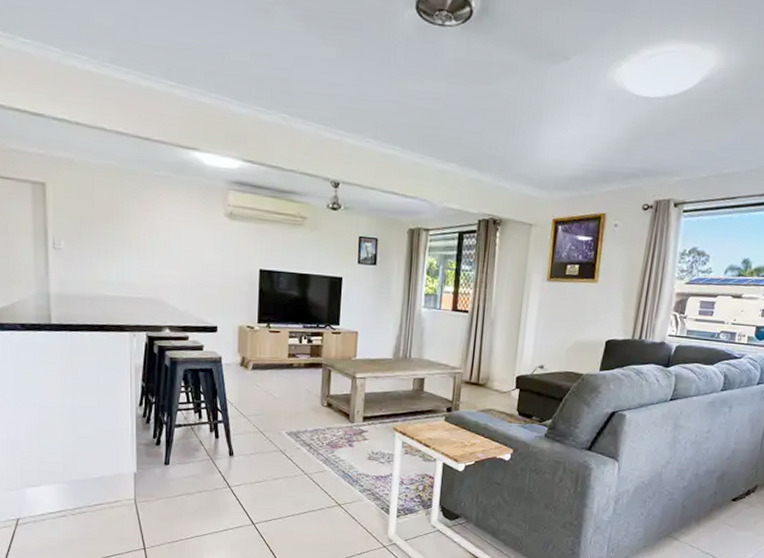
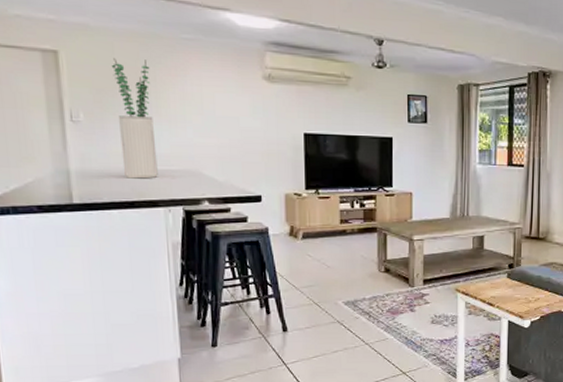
vase: none [90,192,126,305] -> present [111,58,158,179]

